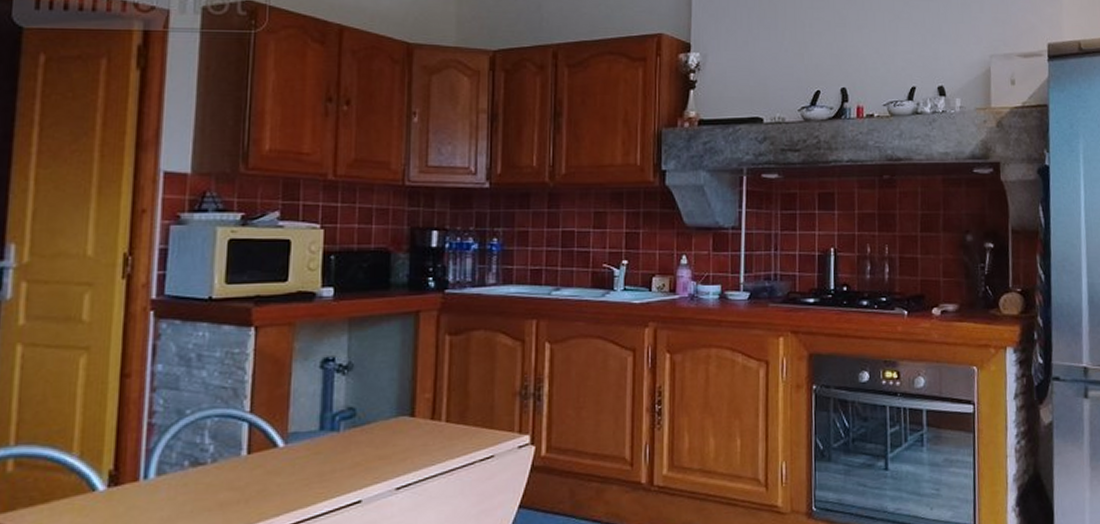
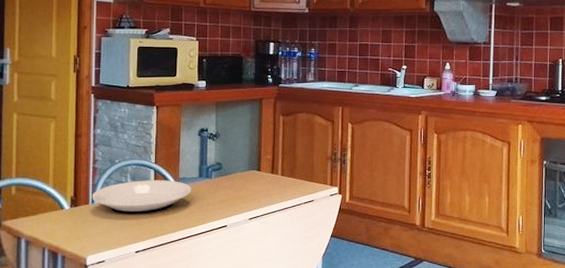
plate: none [144,437,308,494] -> present [92,180,192,215]

